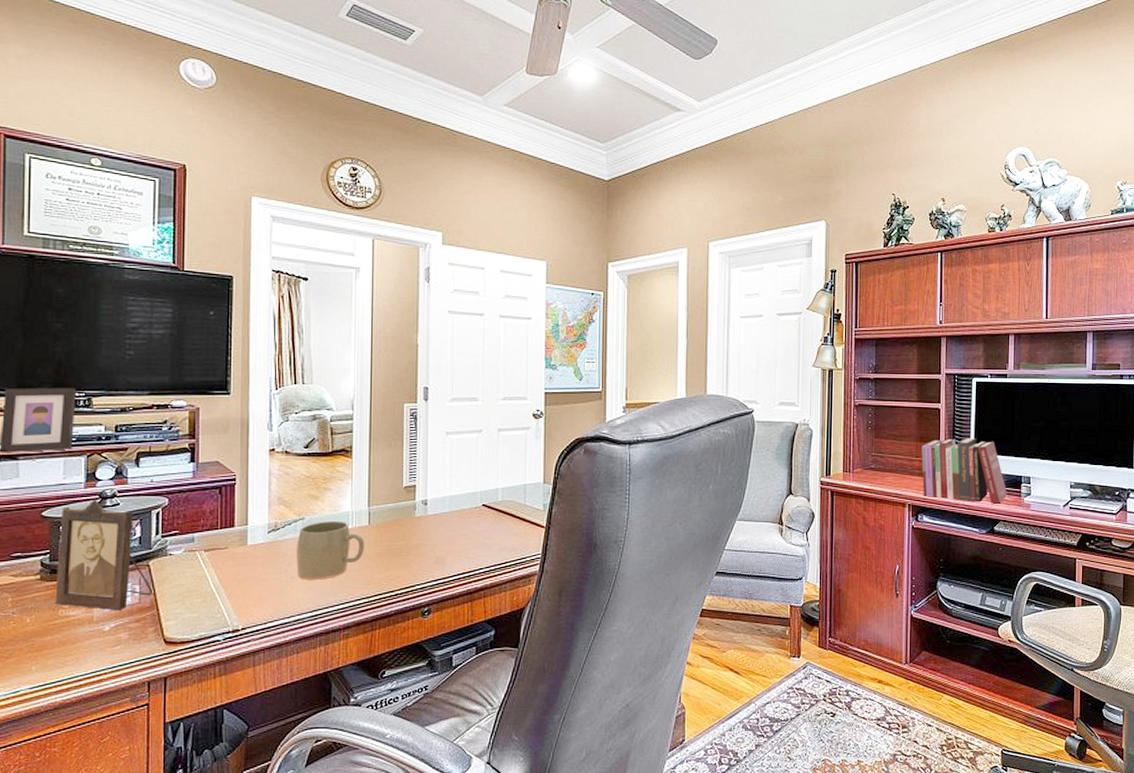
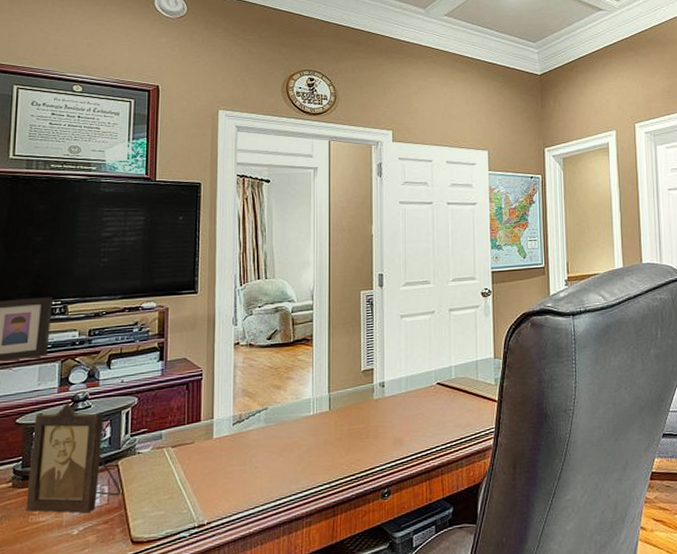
mug: present [296,522,364,580] -> none [260,409,325,470]

